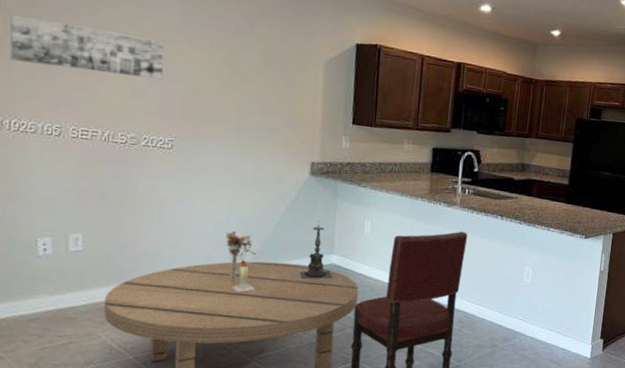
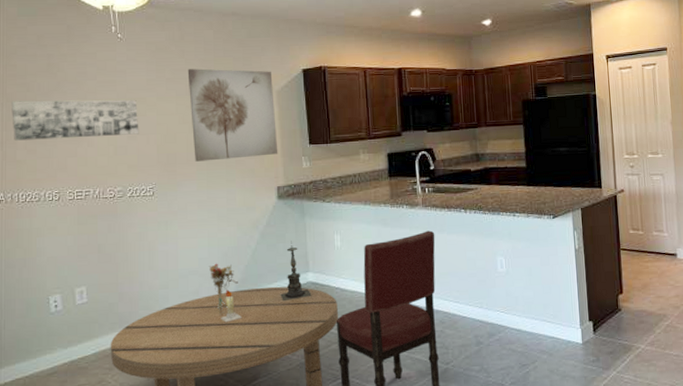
wall art: none [223,18,322,129] -> present [187,68,278,162]

